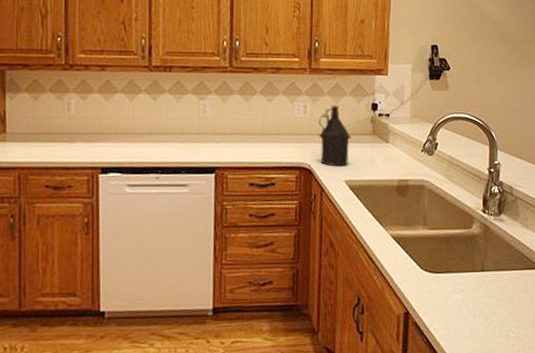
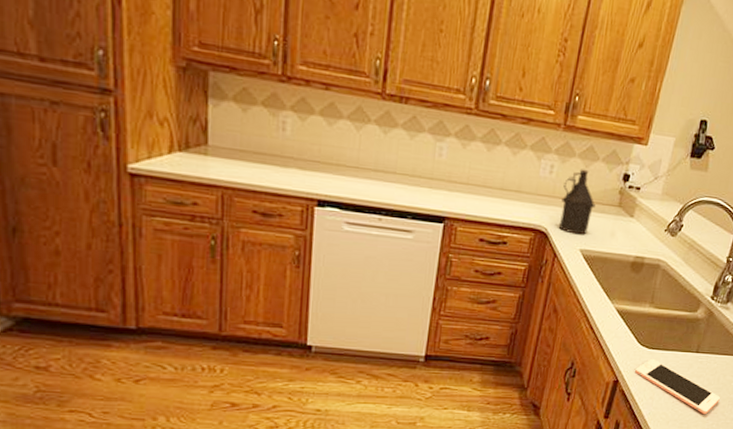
cell phone: none [424,283,519,340] -> present [635,358,720,415]

